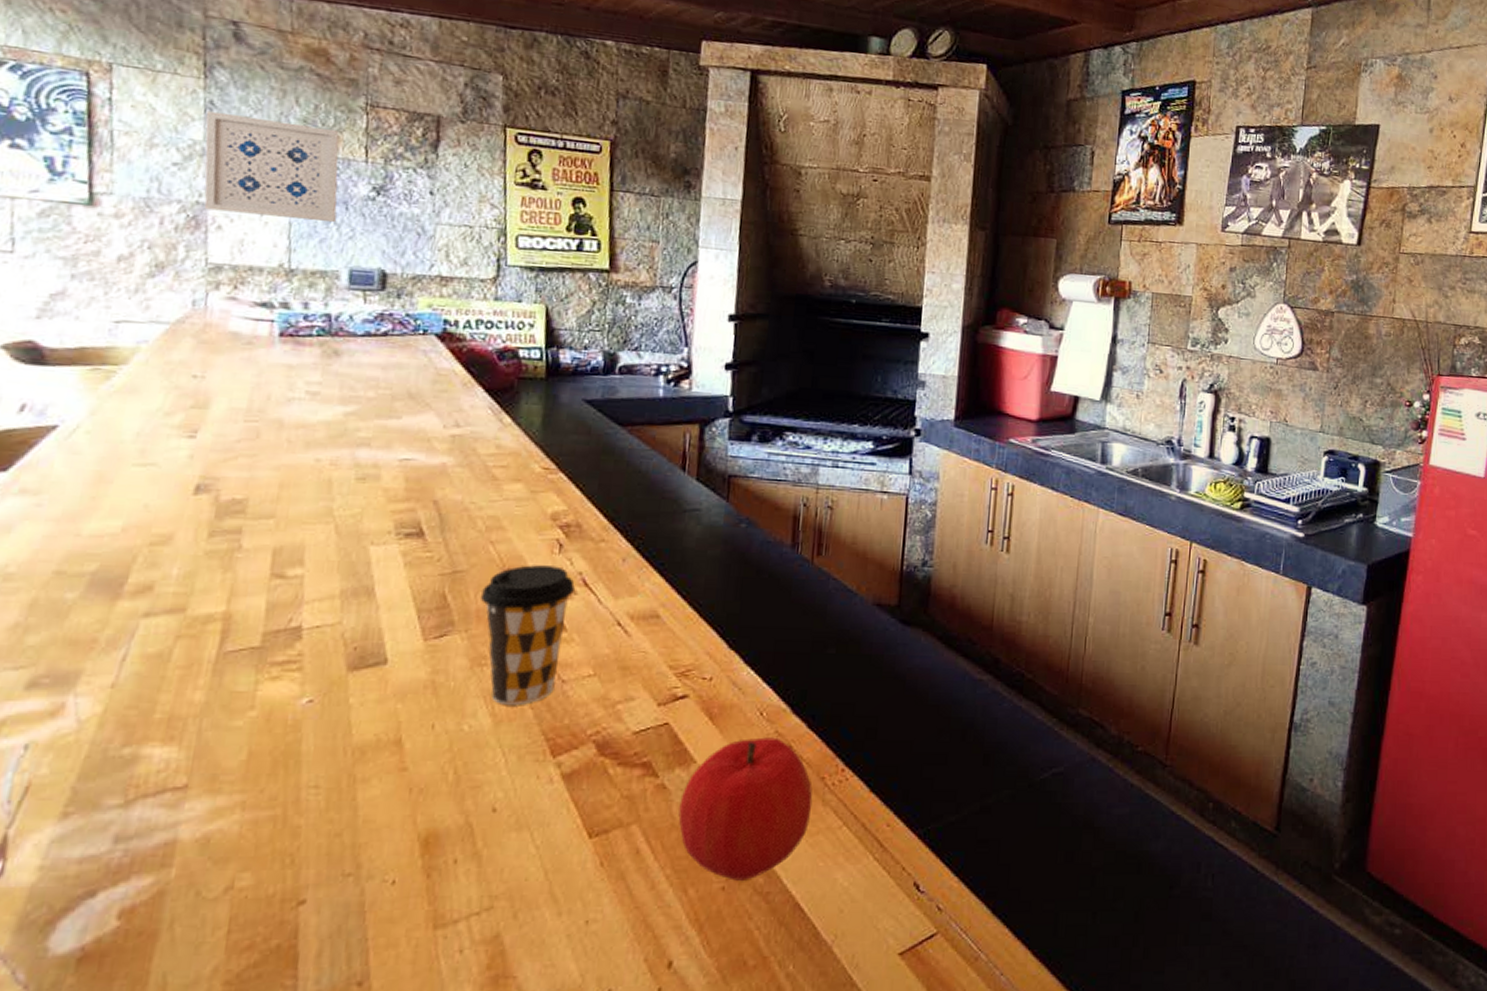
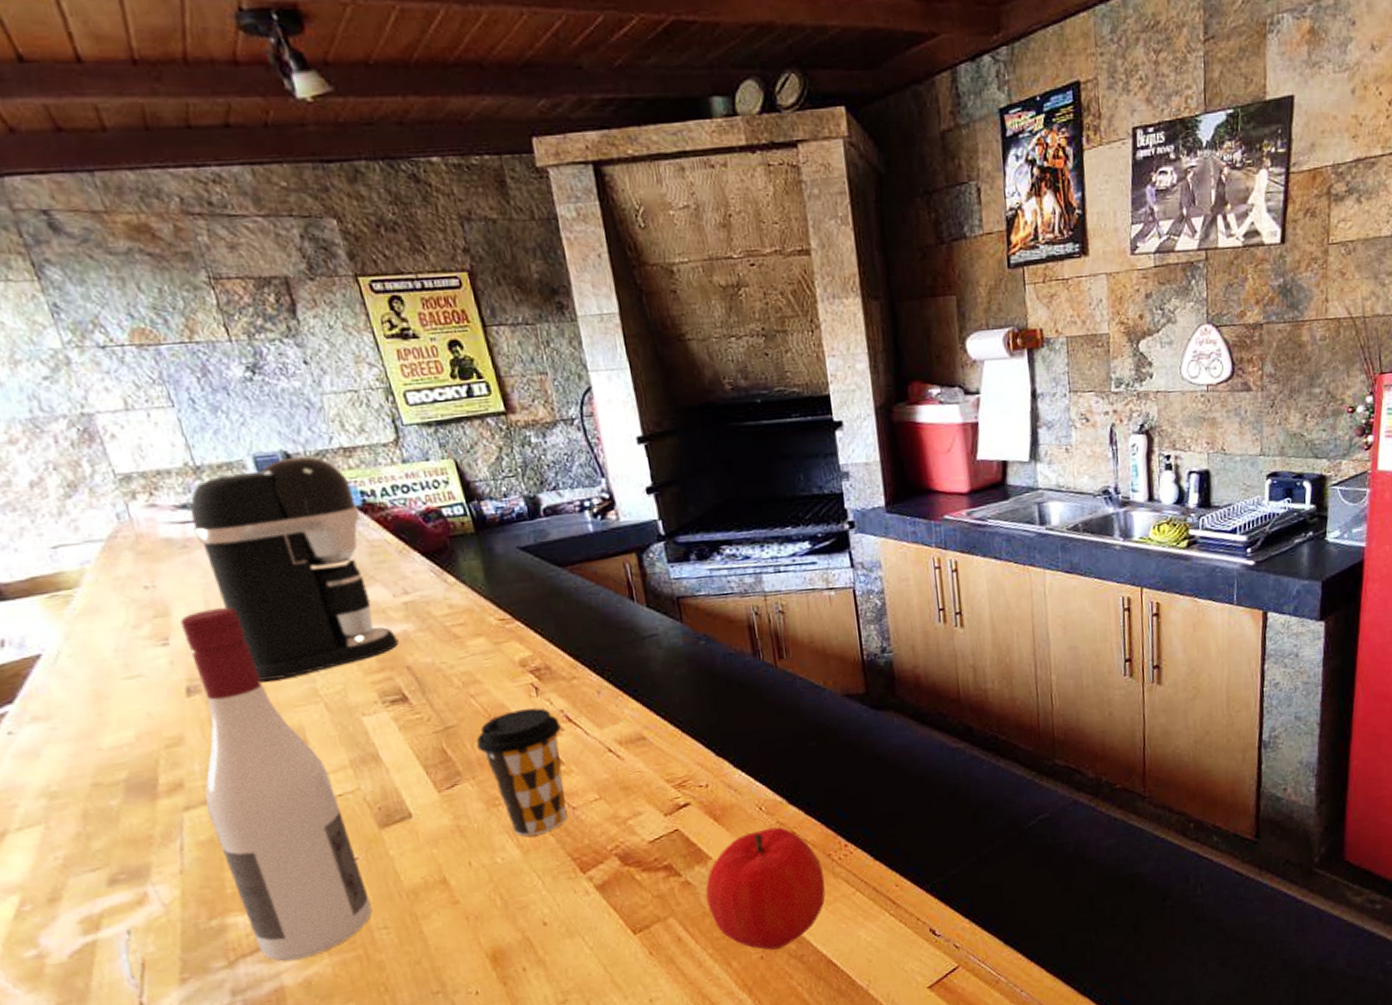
wine bottle: none [165,409,314,810] -> present [180,607,372,961]
wall art: present [204,110,339,223] -> none [53,311,223,420]
coffee maker: none [264,276,437,492] -> present [190,457,399,681]

